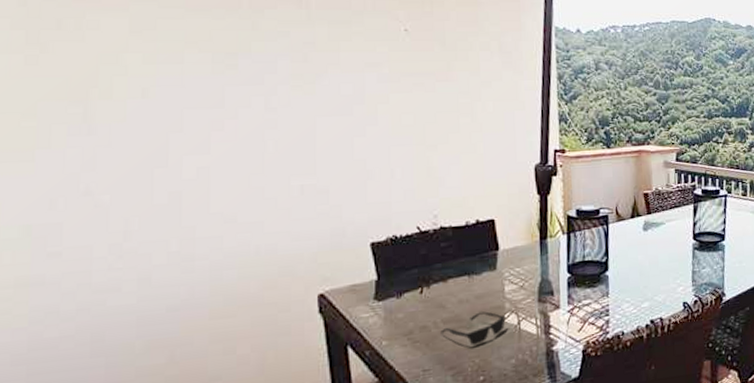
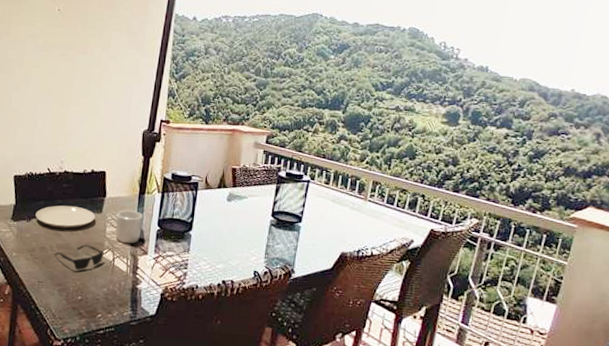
plate: none [407,267,488,299] -> present [35,205,95,229]
mug: none [515,260,549,301] -> present [115,210,143,244]

